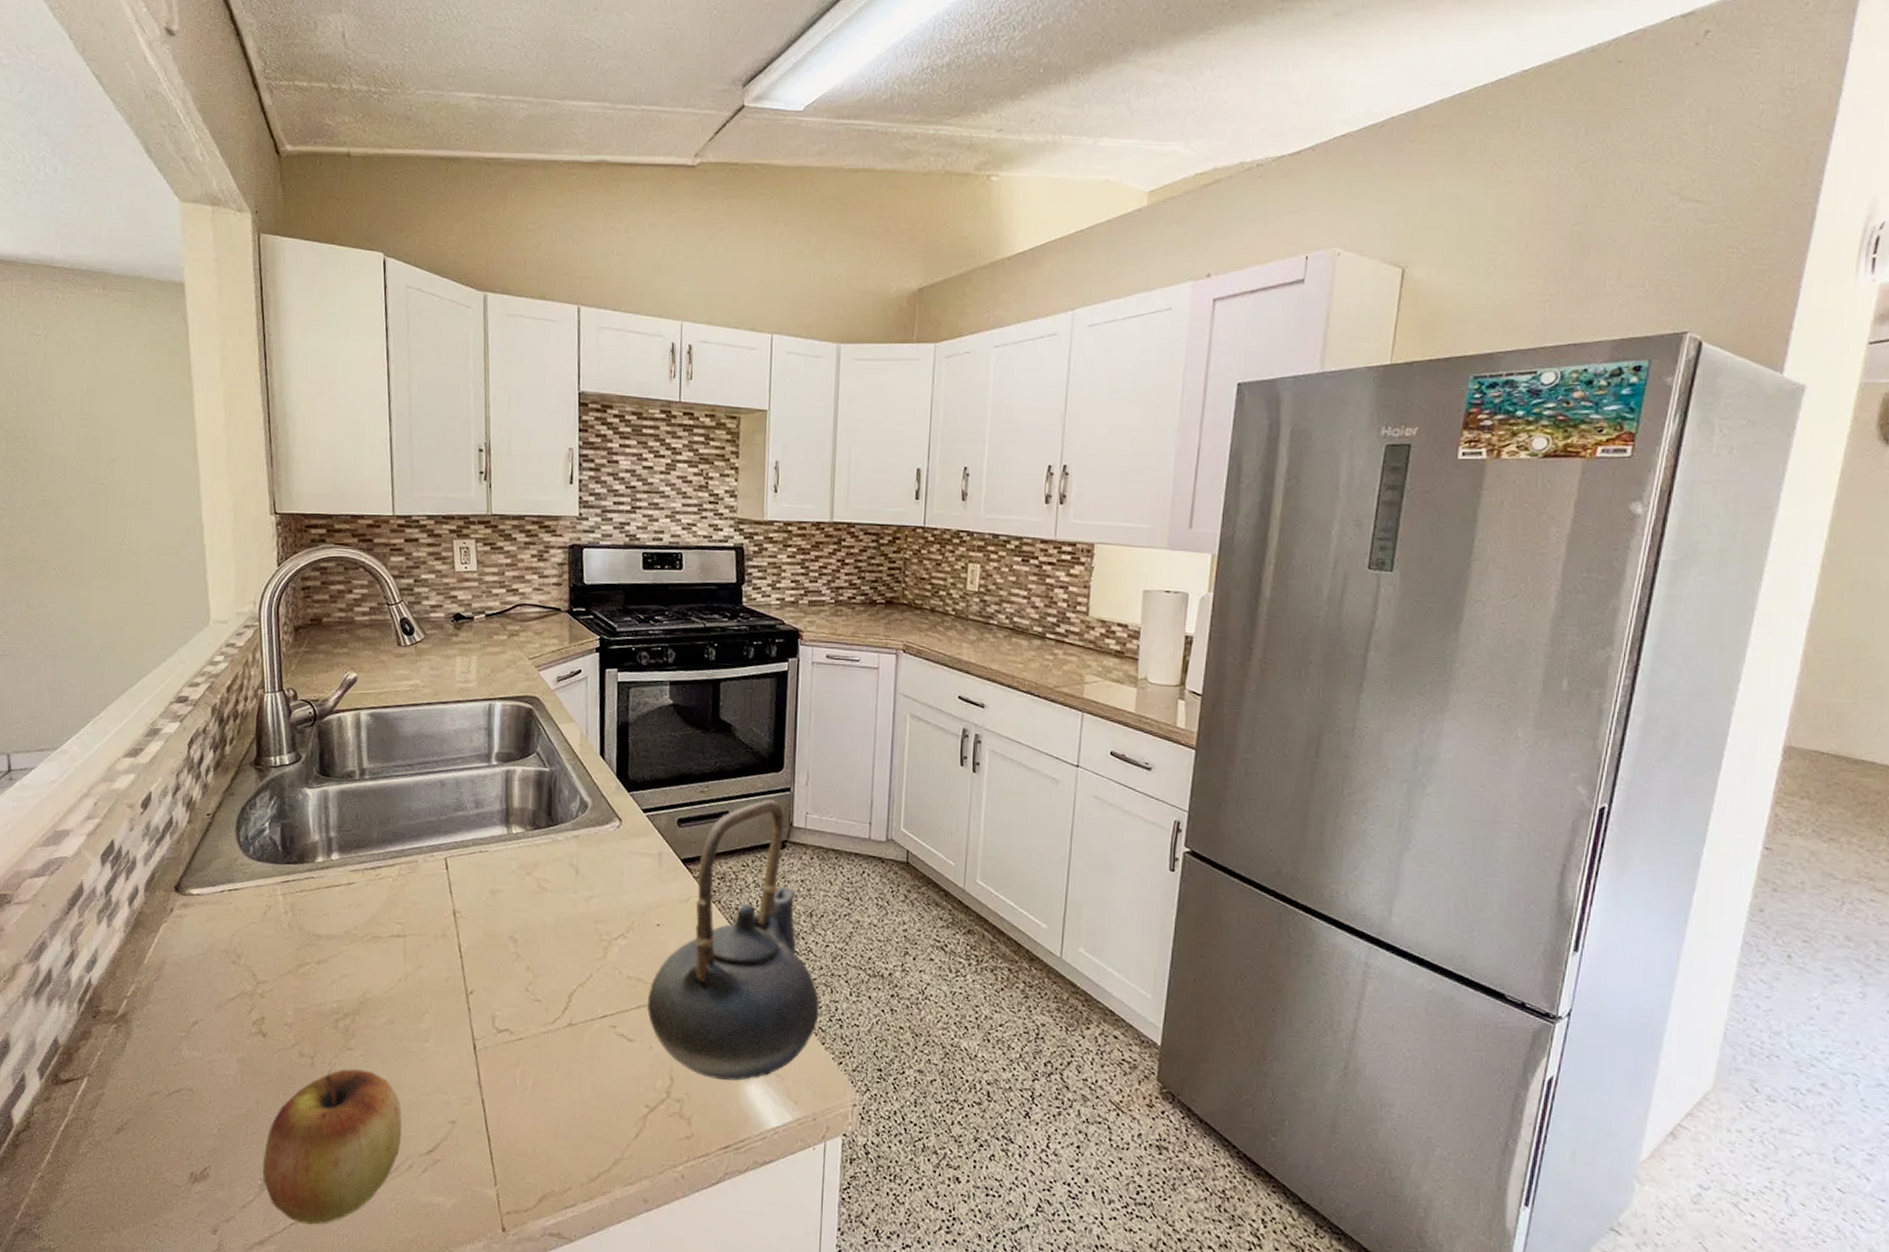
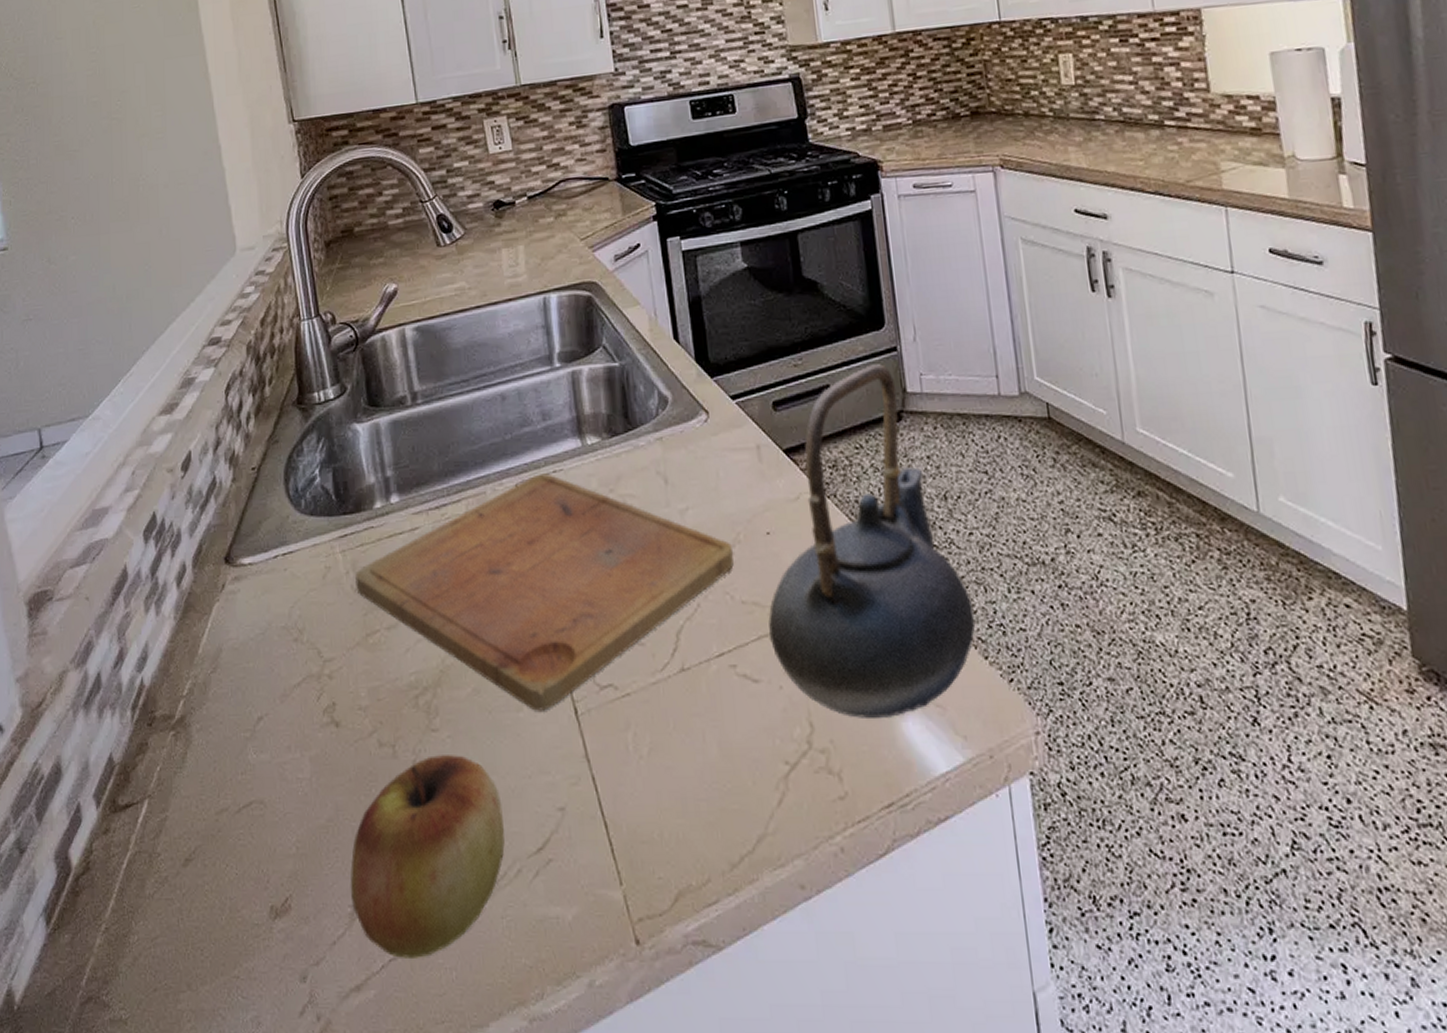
cutting board: none [292,852,627,1044] -> present [355,473,735,711]

